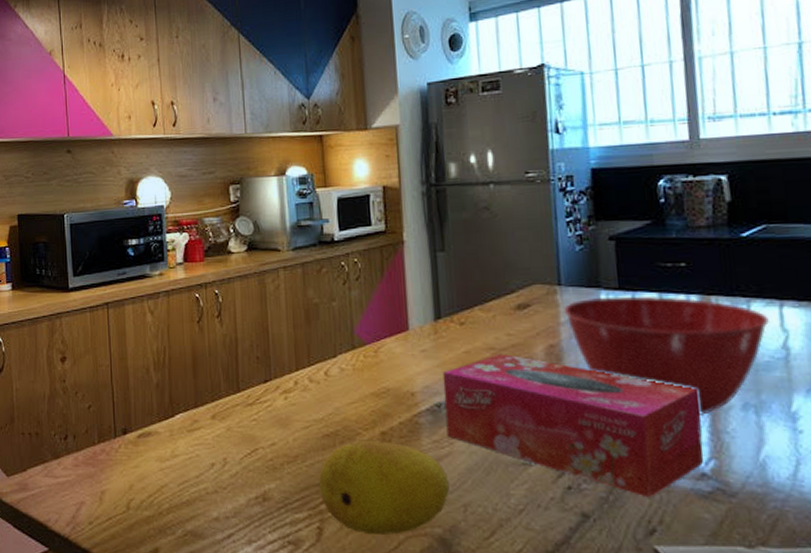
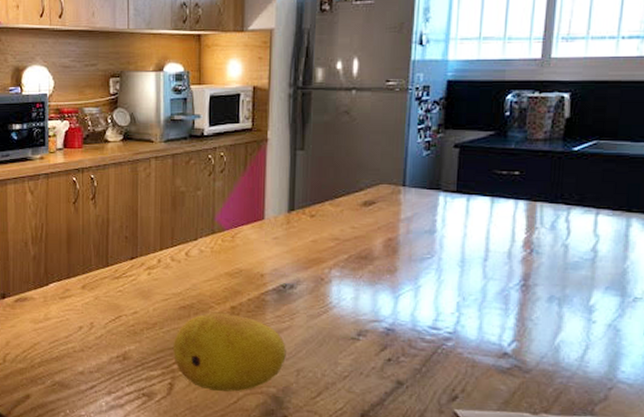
tissue box: present [442,354,704,498] -> none [289,244,513,371]
mixing bowl: present [563,295,769,415] -> none [405,198,584,305]

